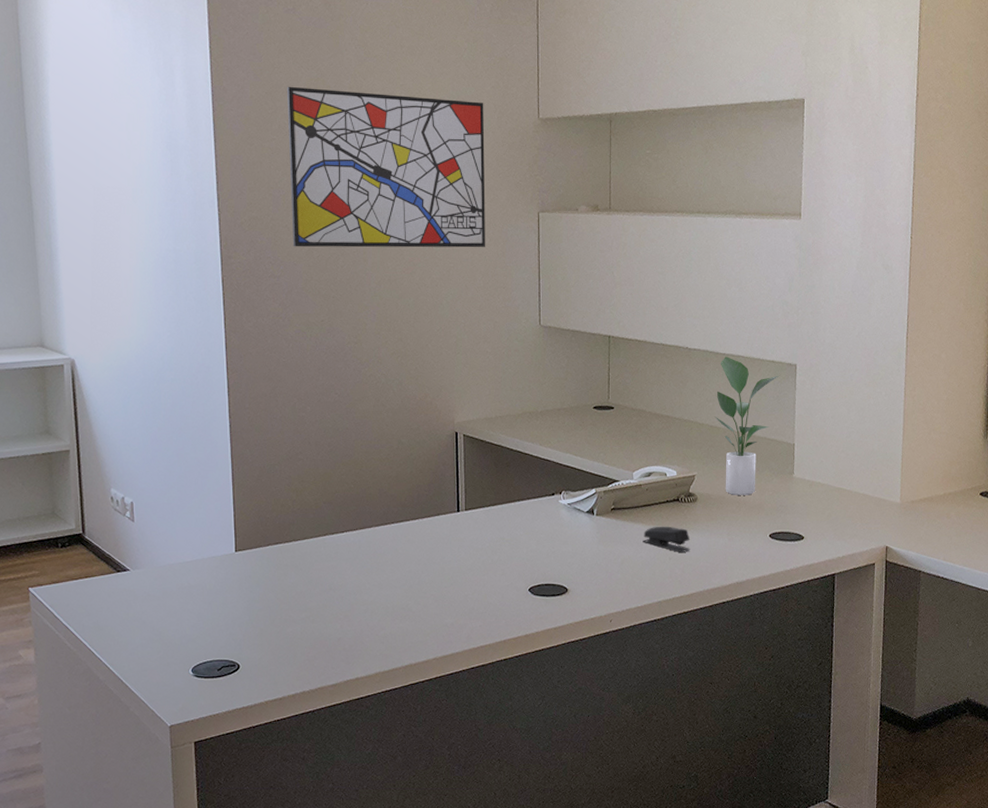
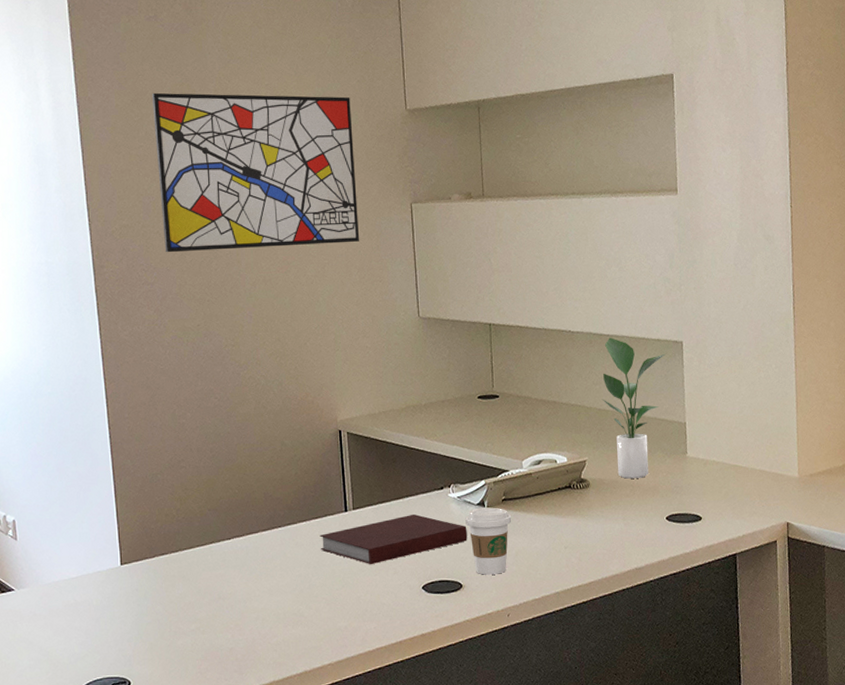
notebook: none [431,517,575,565] -> present [319,513,467,565]
coffee cup: none [574,515,620,581] -> present [465,507,512,575]
stapler: present [642,526,690,552] -> none [536,514,586,541]

